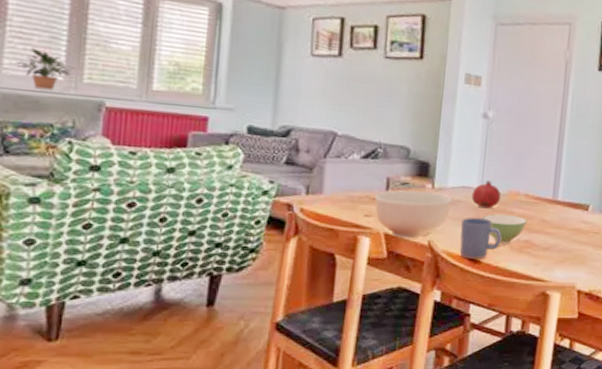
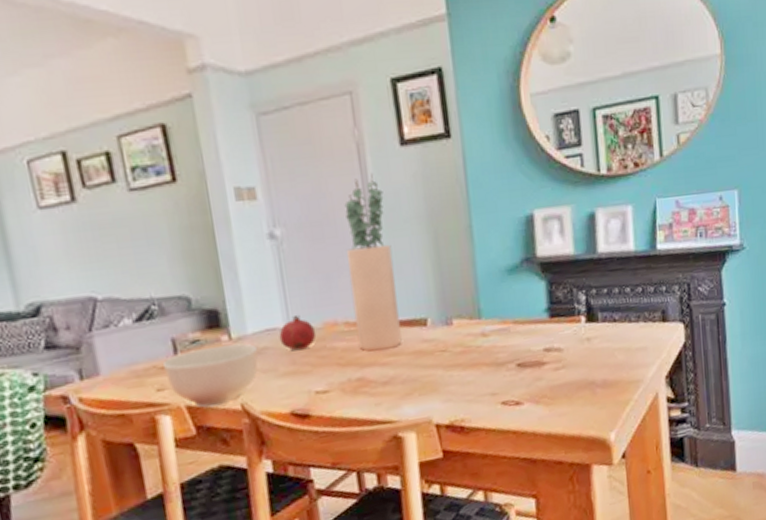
mug: present [459,217,502,259] -> none [274,362,329,416]
bowl: present [482,214,527,245] -> none [298,350,355,390]
vase: none [531,86,578,223] -> present [344,173,402,352]

